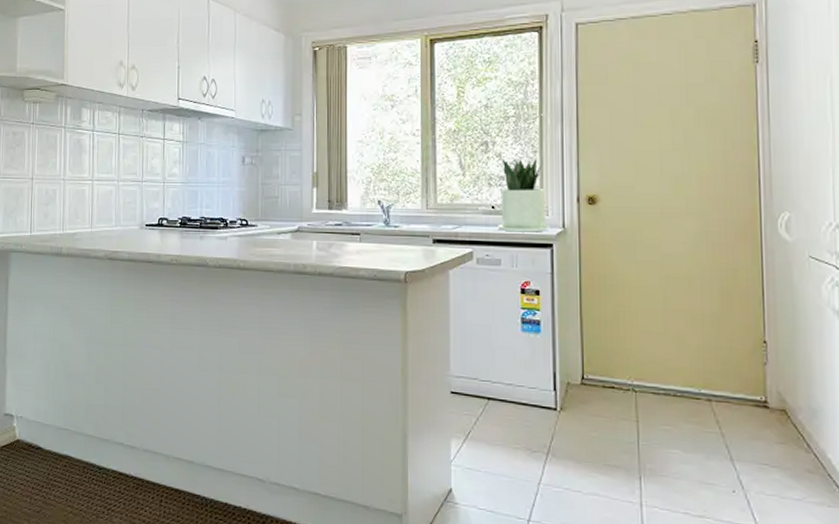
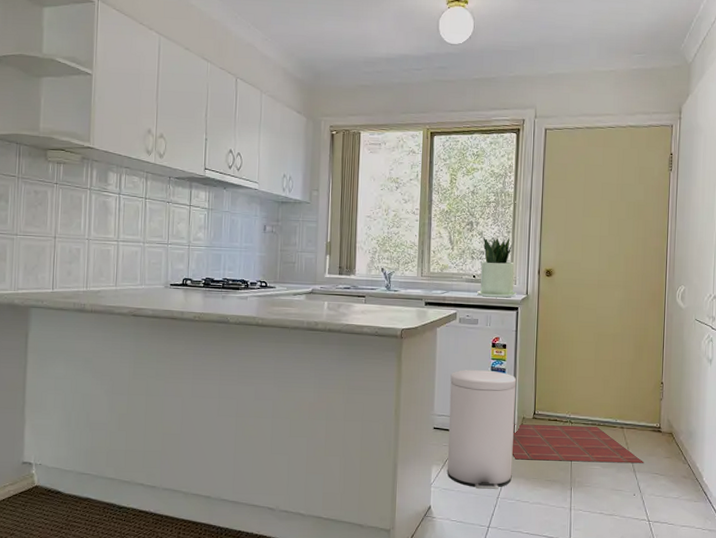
pedal bin: none [469,321,557,474] -> present [447,370,517,490]
doormat: none [554,390,746,449] -> present [512,424,644,463]

